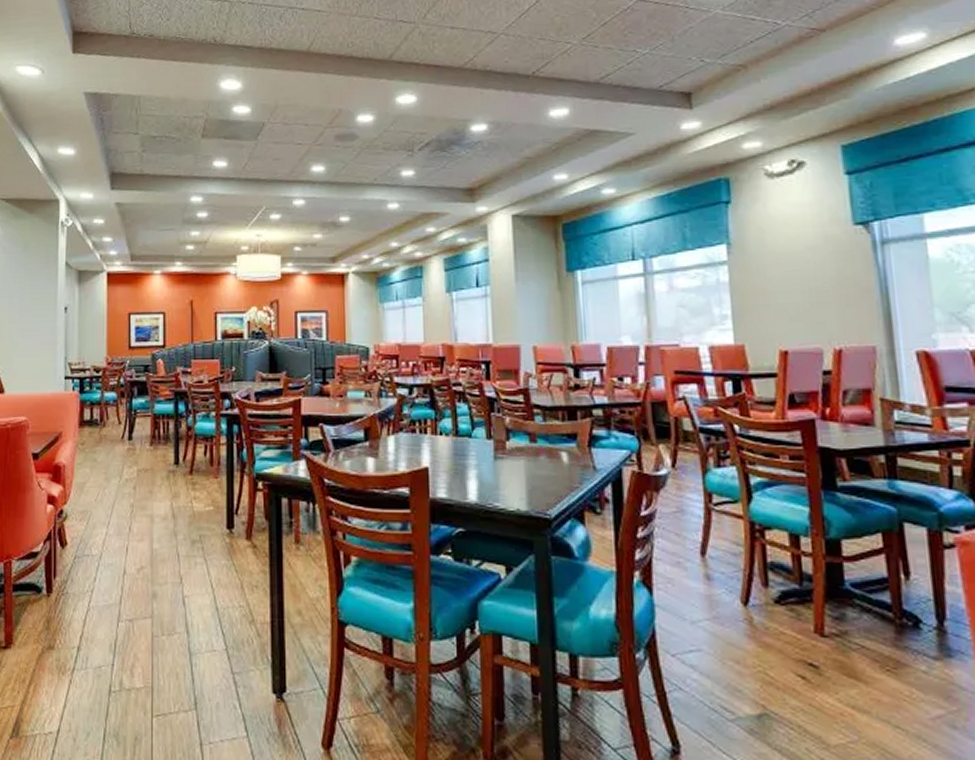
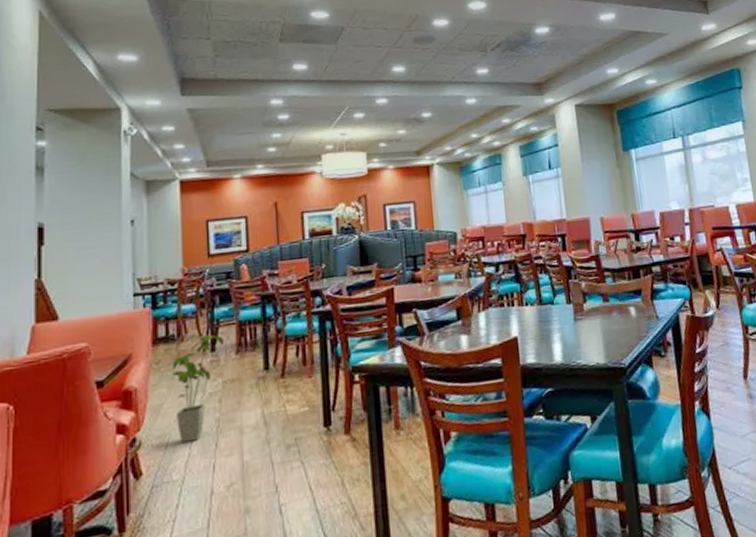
house plant: none [94,423,139,522] -> present [171,334,223,443]

